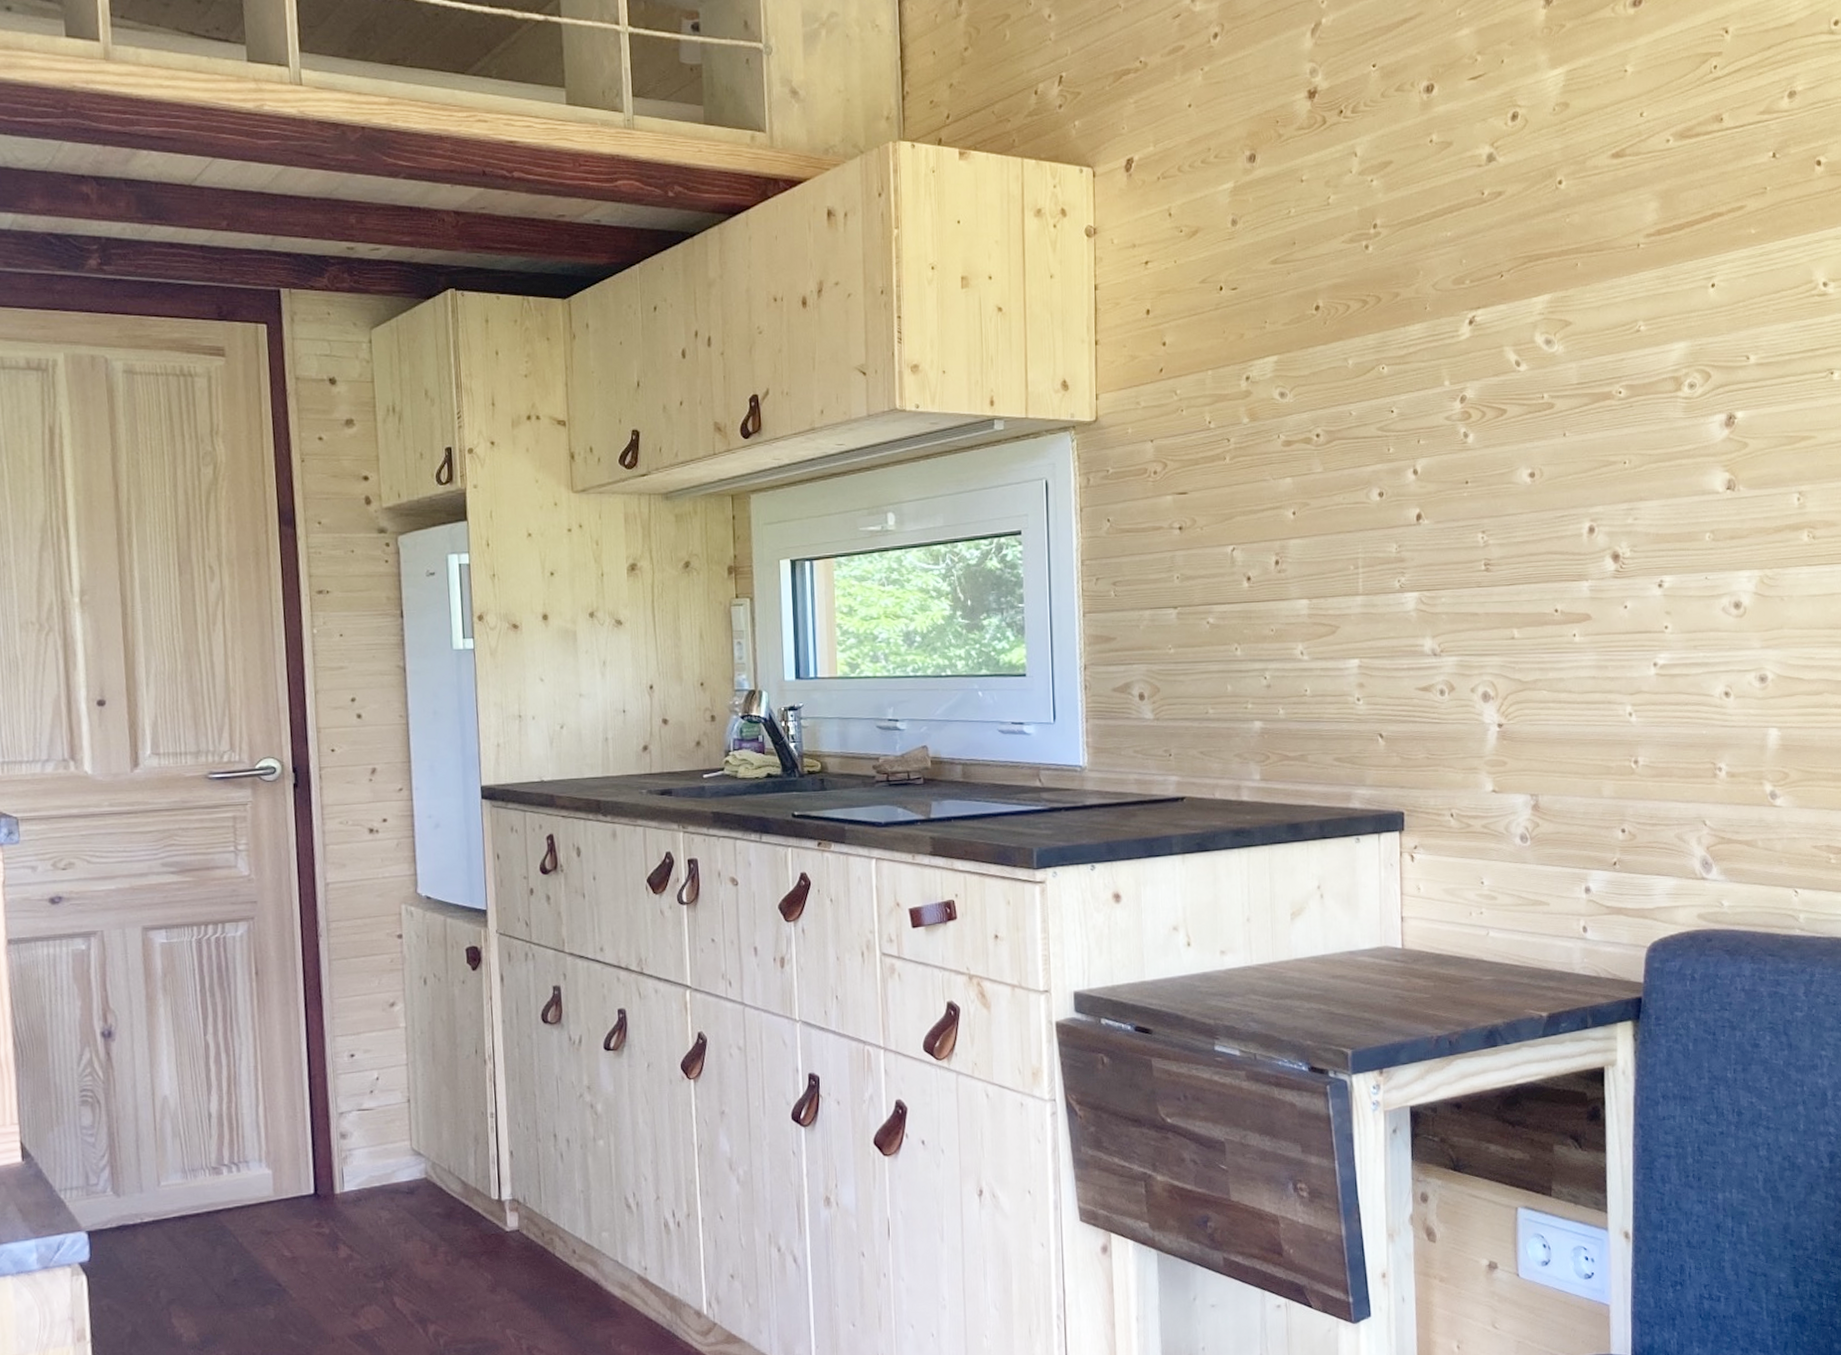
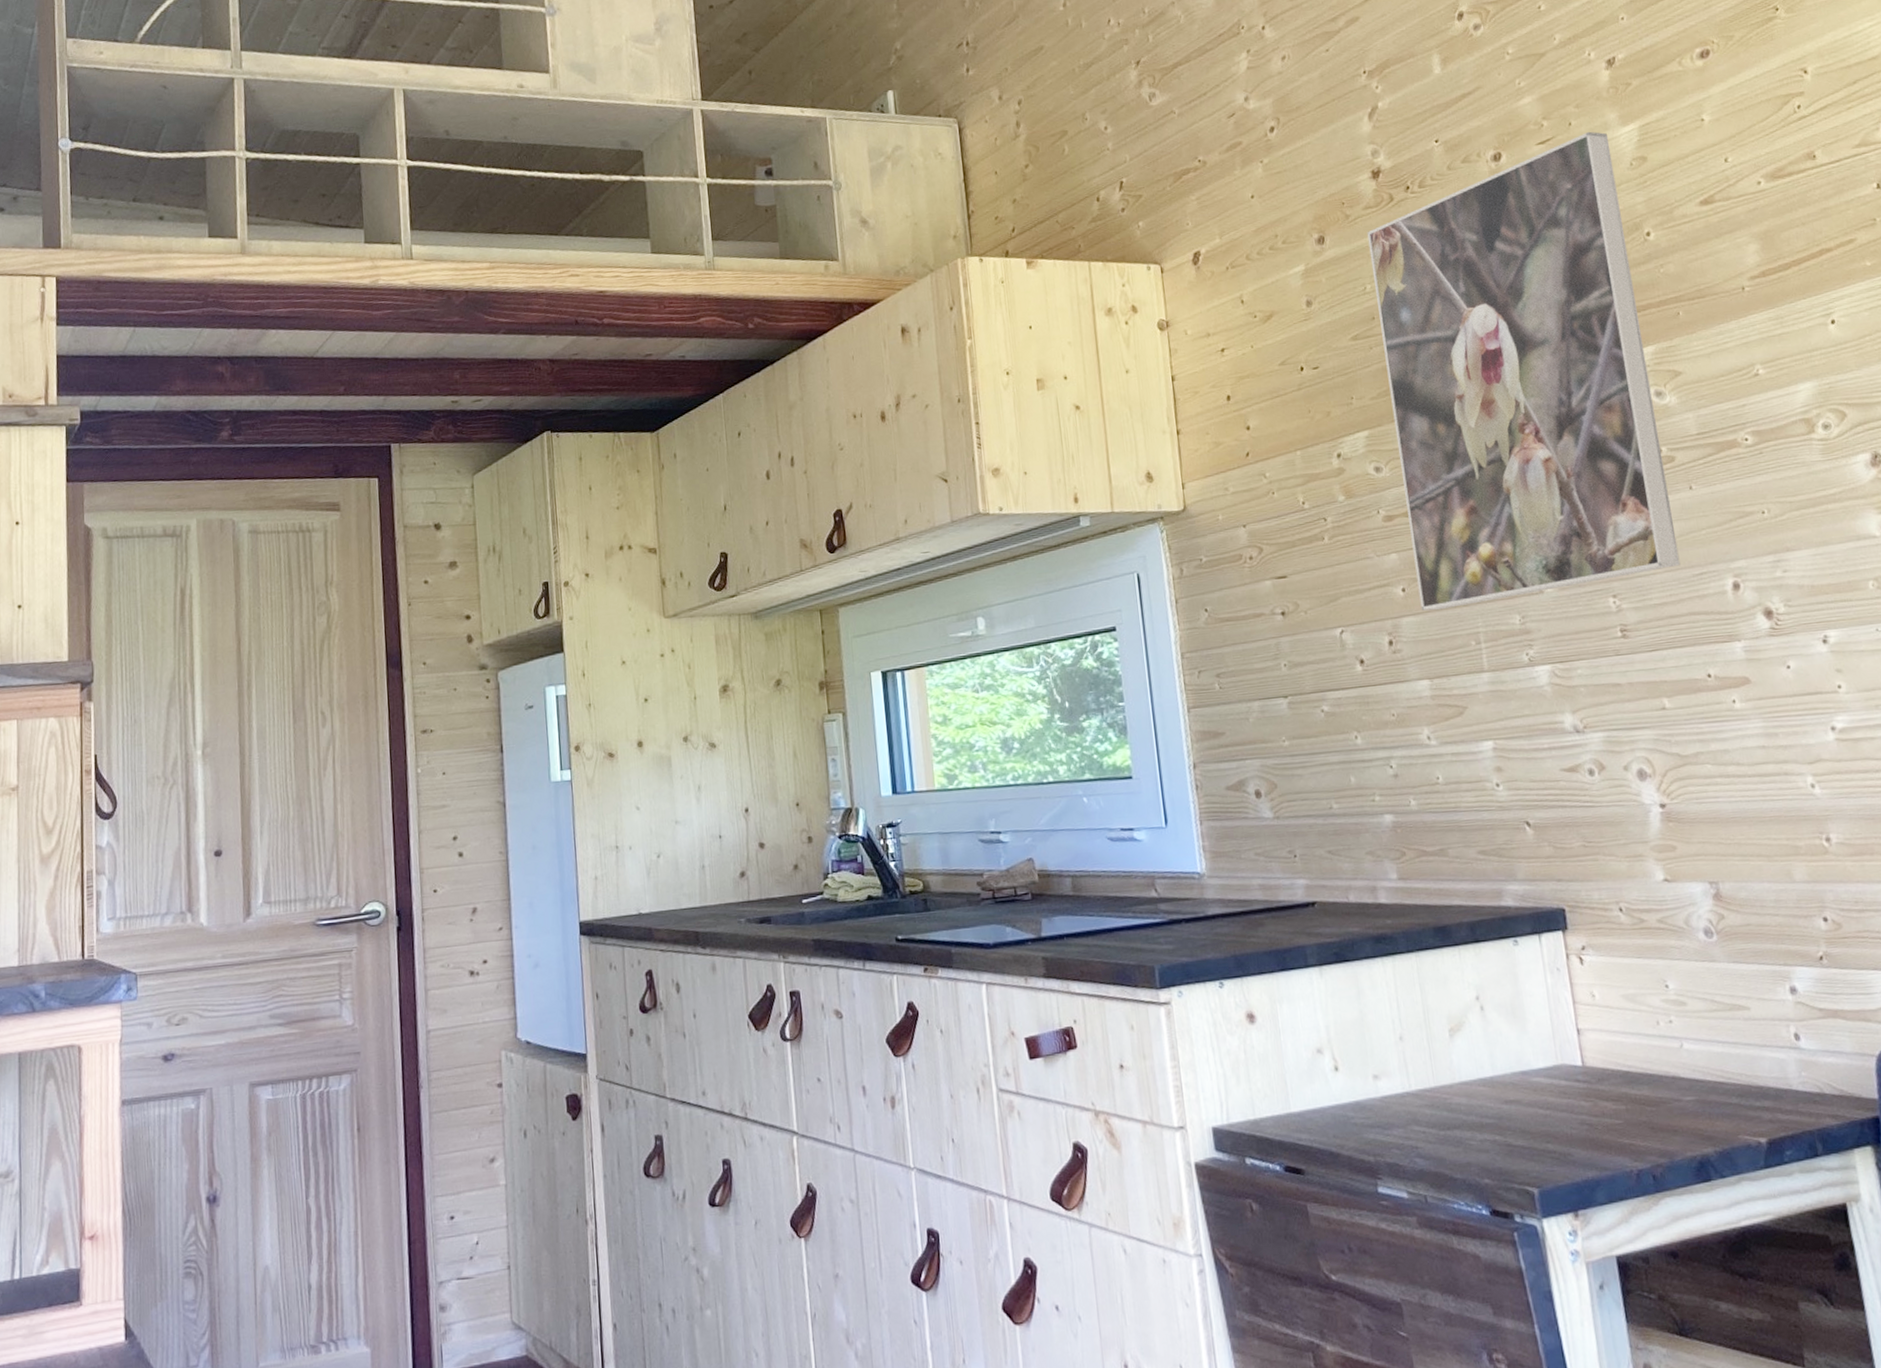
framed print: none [1297,71,1546,535] -> present [1367,131,1681,611]

